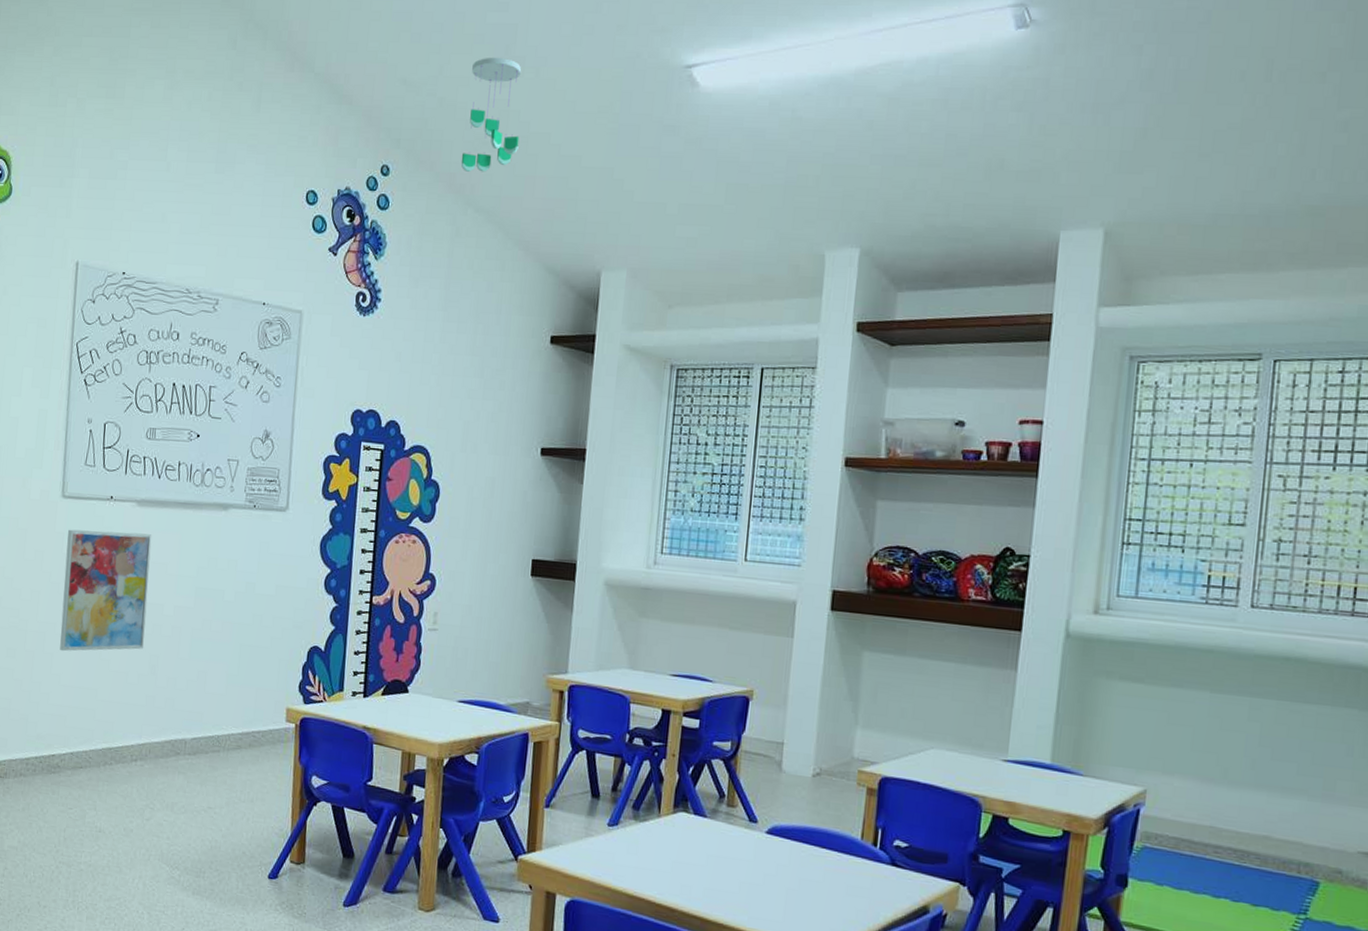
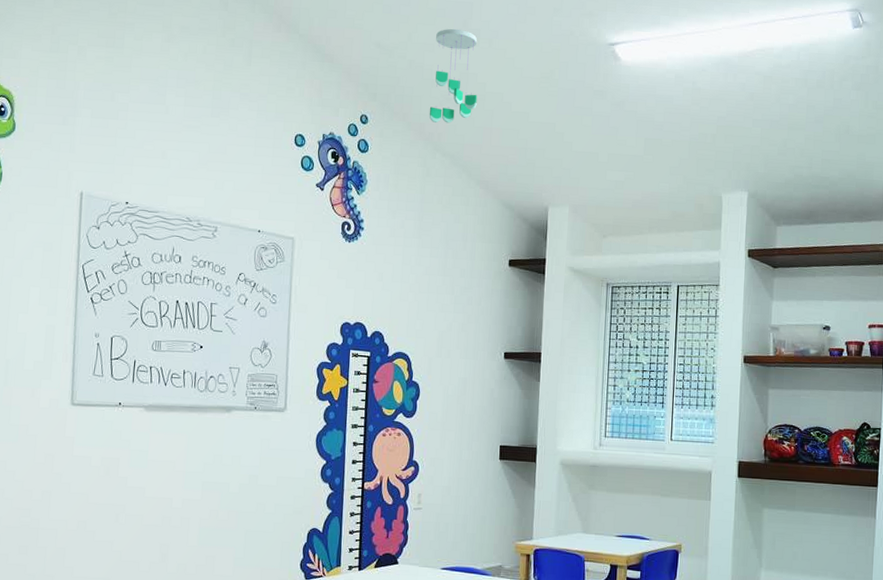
wall art: present [60,529,152,652] -> none [72,434,160,546]

